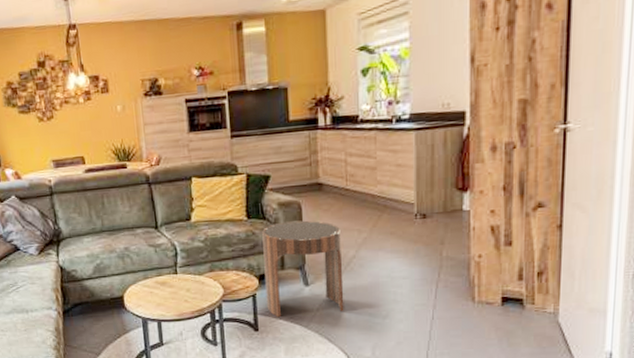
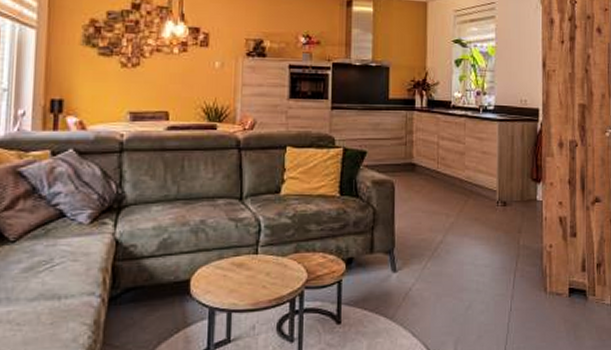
side table: present [262,220,344,318] -> none [352,201,431,308]

